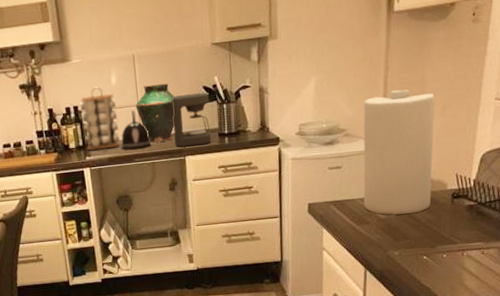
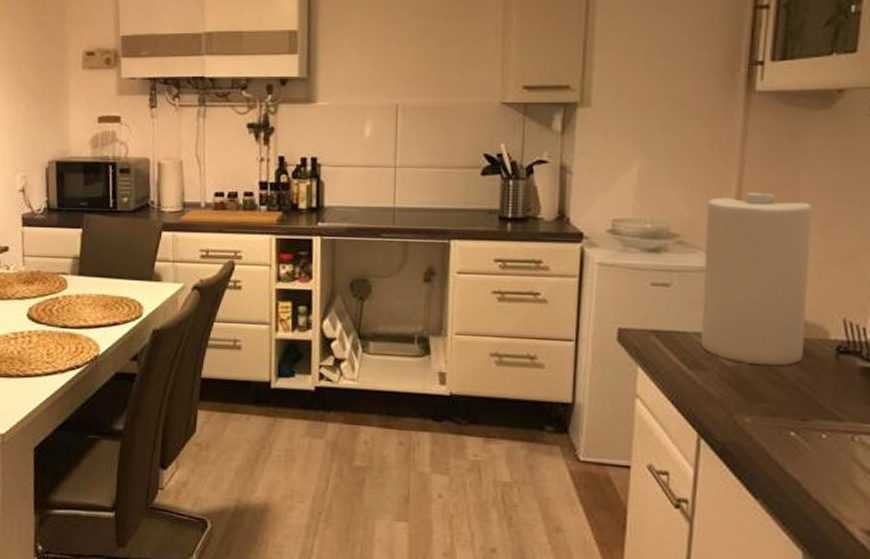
spice rack: present [80,86,120,151] -> none [320,137,367,217]
kettle: present [121,110,151,150] -> none [367,172,407,222]
vase: present [135,83,175,143] -> none [392,144,444,217]
coffee maker: present [171,92,212,148] -> none [438,160,490,229]

